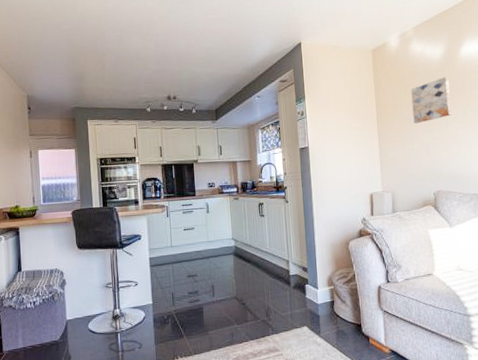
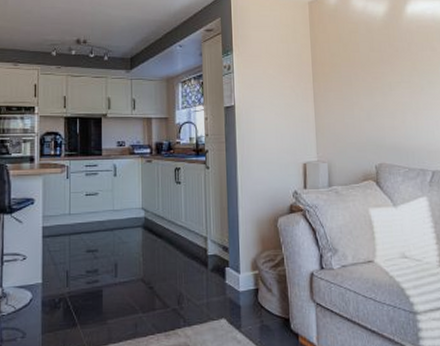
wall art: present [411,77,452,123] -> none [351,36,396,86]

